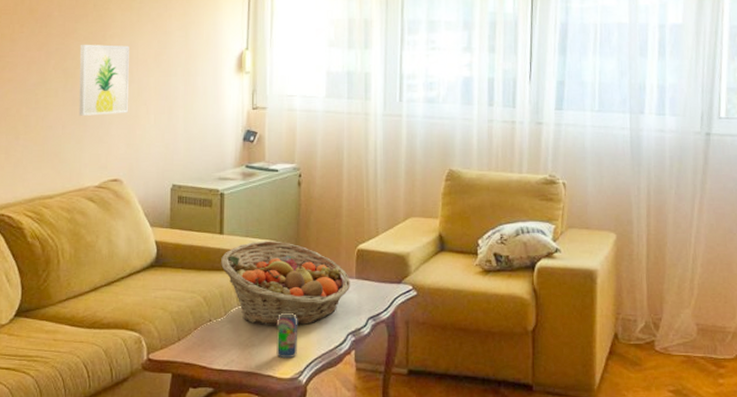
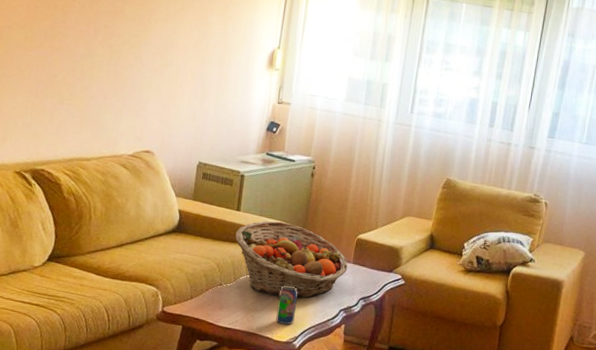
wall art: present [79,44,129,116] -> none [119,24,172,93]

